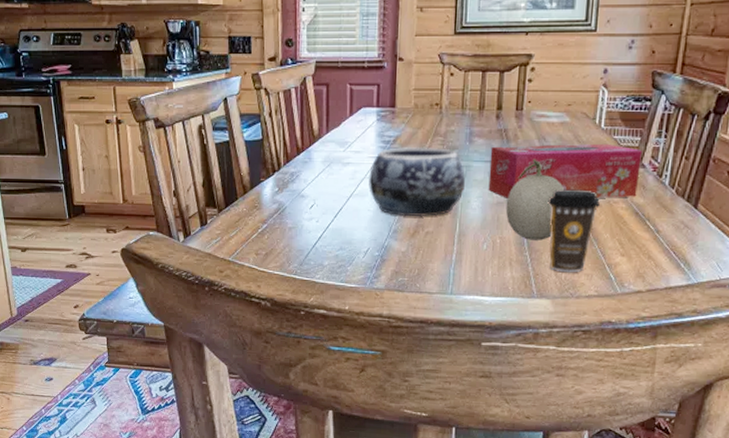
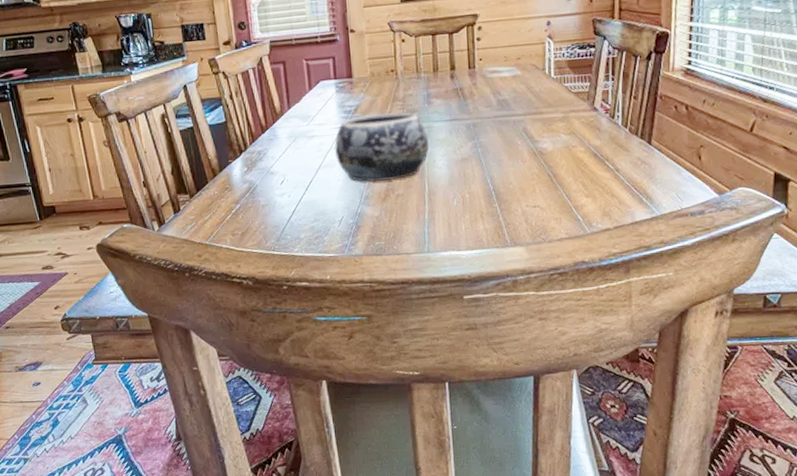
tissue box: present [488,143,642,199] -> none [449,91,593,154]
fruit: present [505,159,565,240] -> none [470,113,525,192]
coffee cup: present [548,189,600,273] -> none [510,137,559,219]

